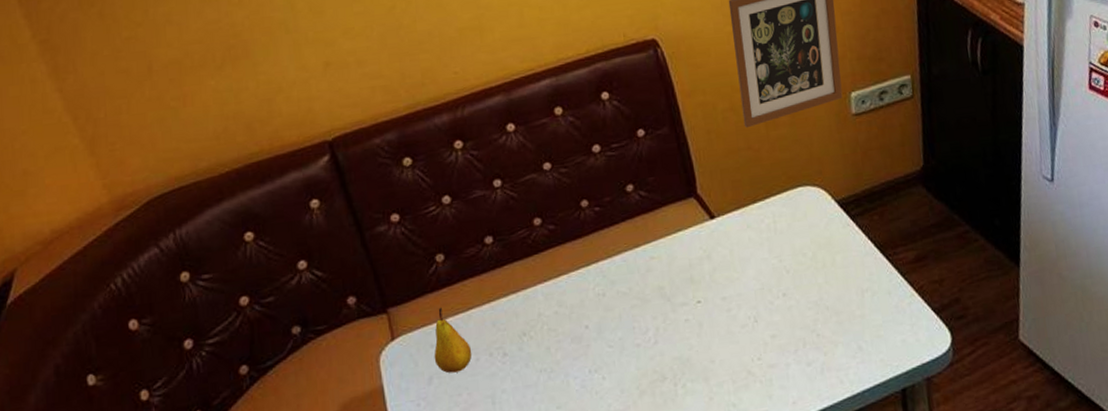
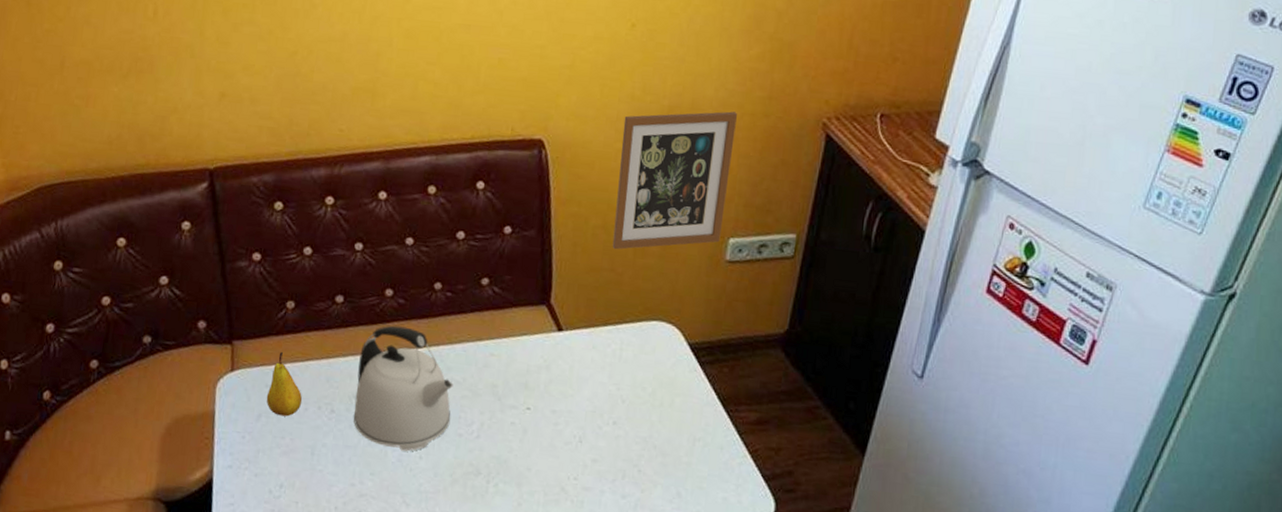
kettle: none [521,251,626,377] -> present [353,325,453,452]

